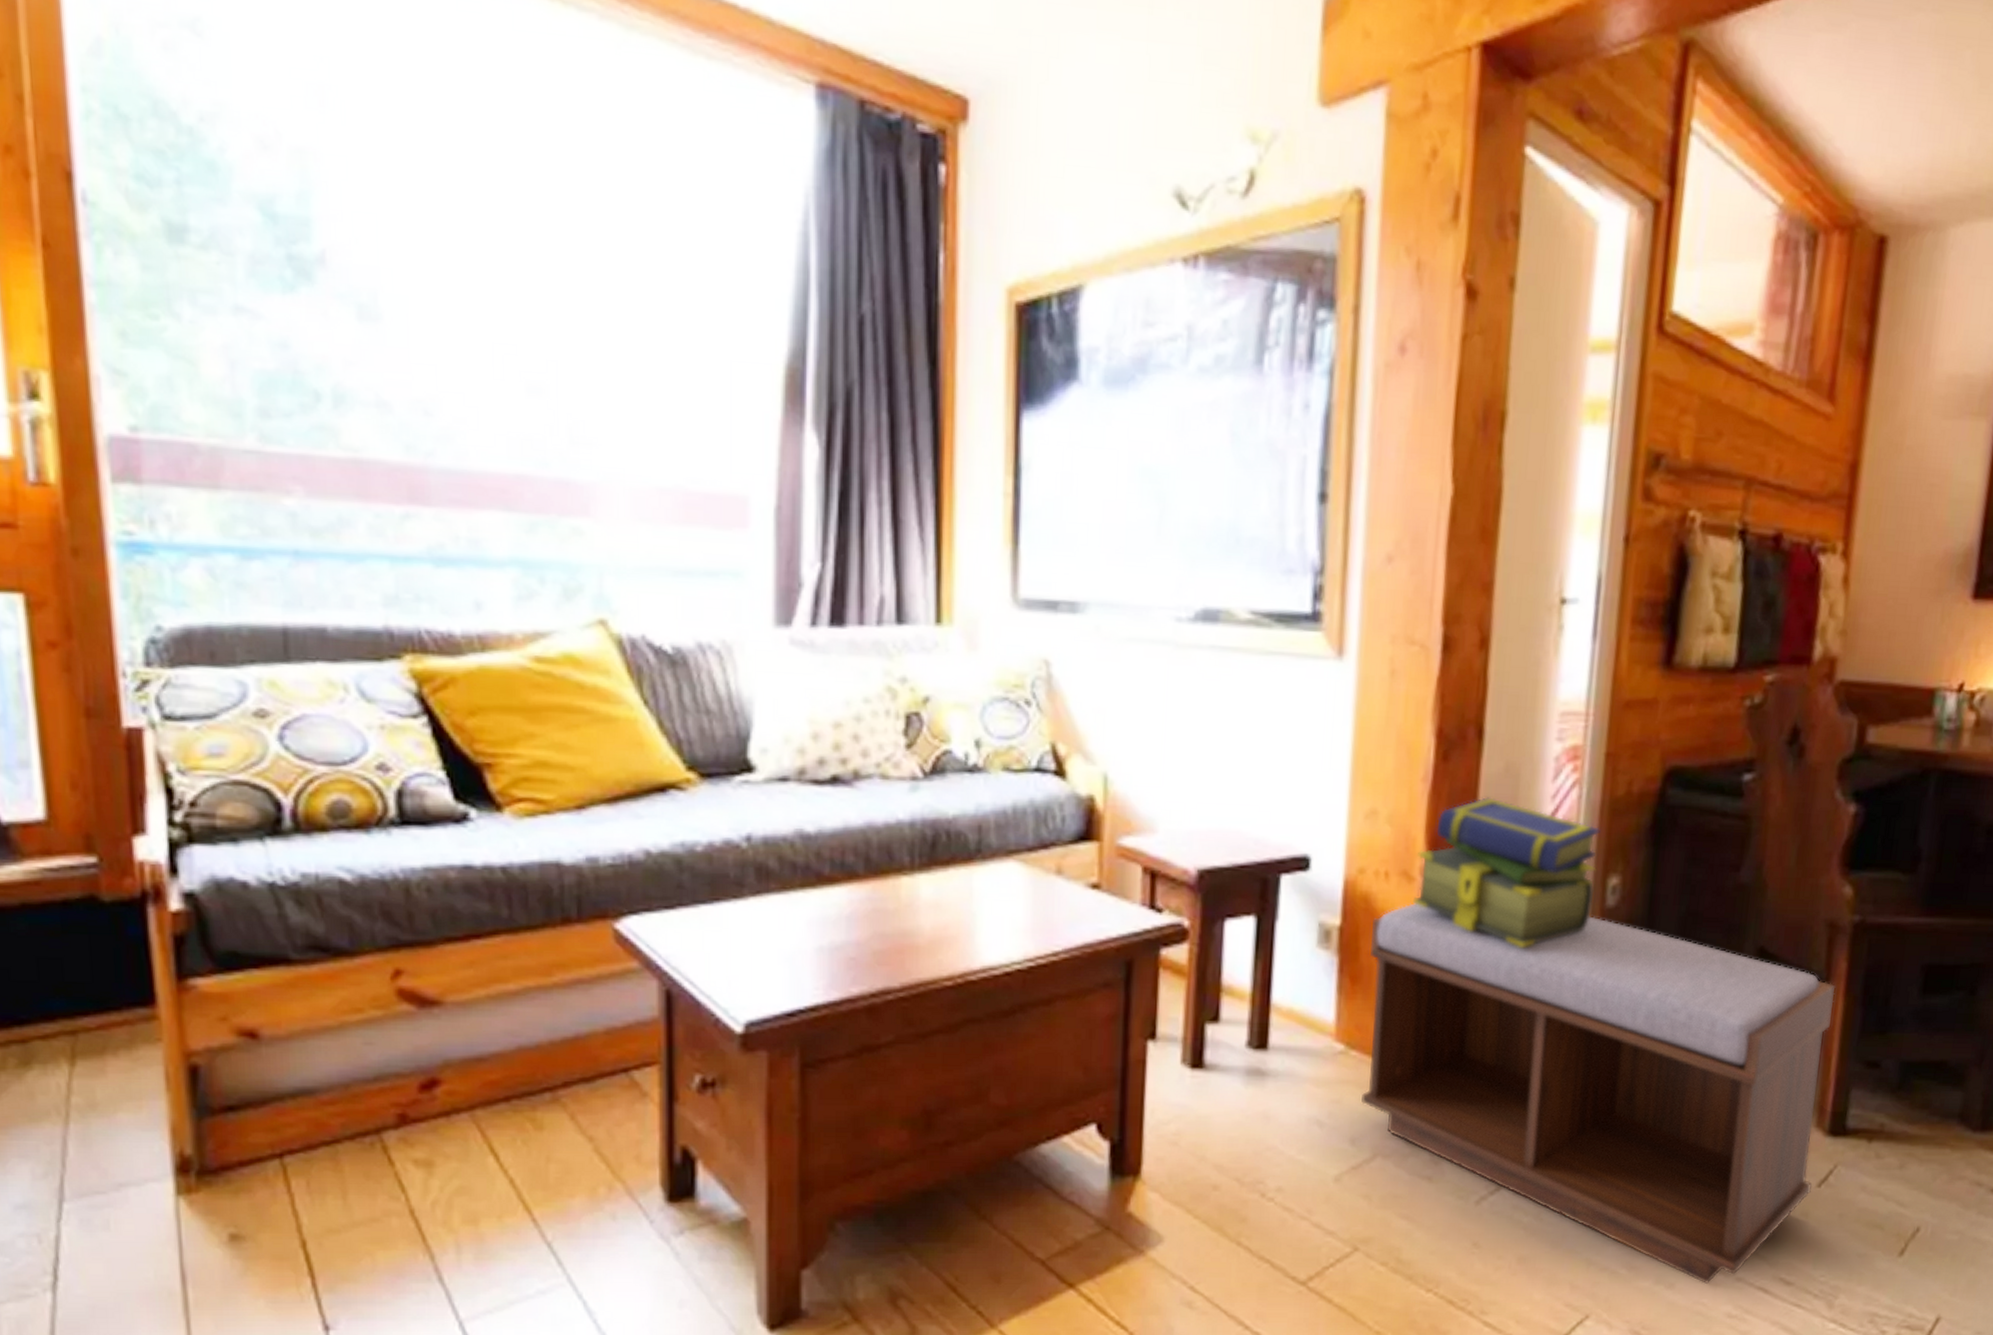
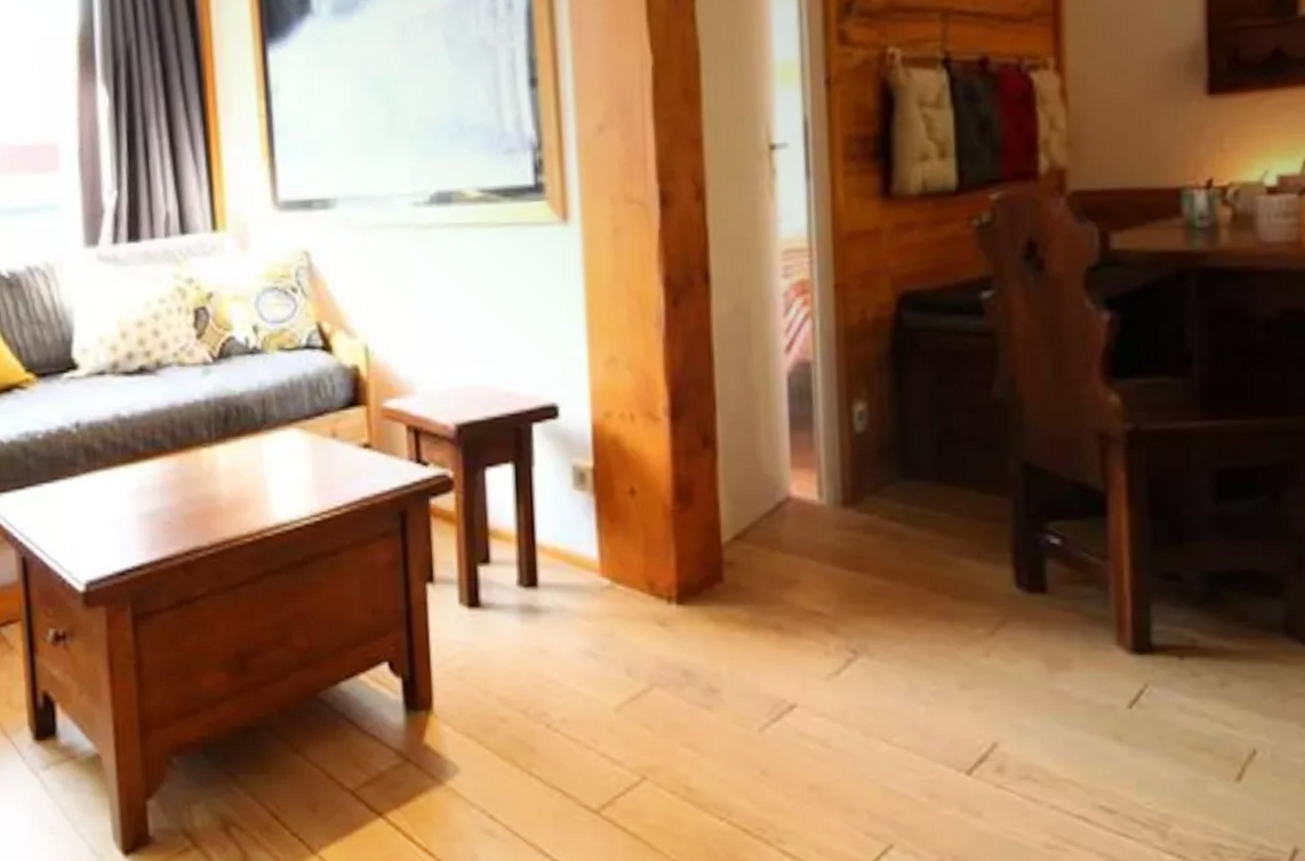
bench: present [1361,903,1836,1285] -> none [624,442,1121,813]
stack of books: present [1413,797,1600,947] -> none [660,336,842,477]

